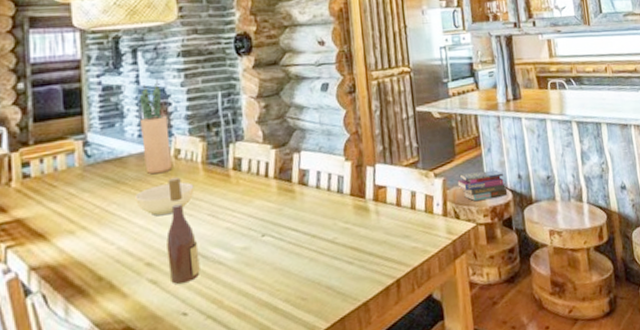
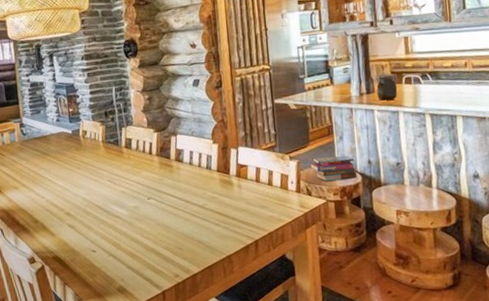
bowl: present [135,182,194,217] -> none [56,155,98,180]
vase: present [139,79,172,175] -> none [56,77,81,149]
wine bottle: present [166,176,200,284] -> none [78,151,104,229]
jar: none [521,78,544,108] -> present [376,73,398,101]

